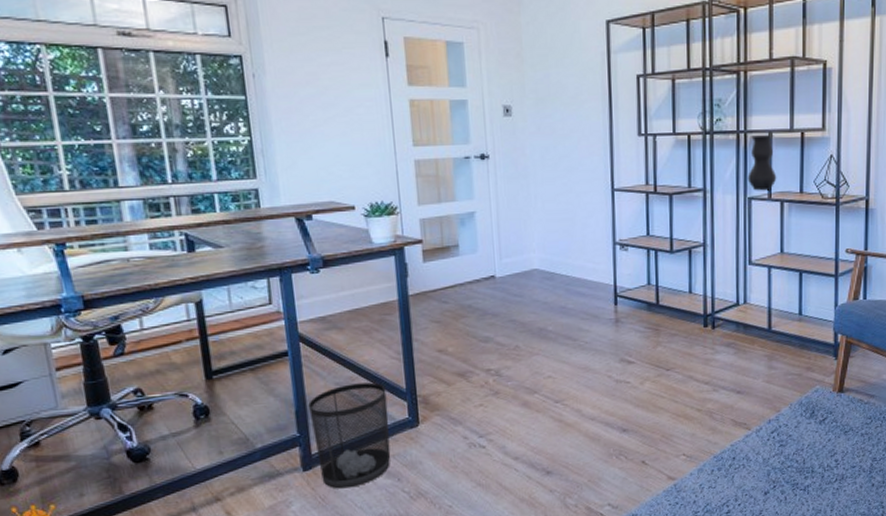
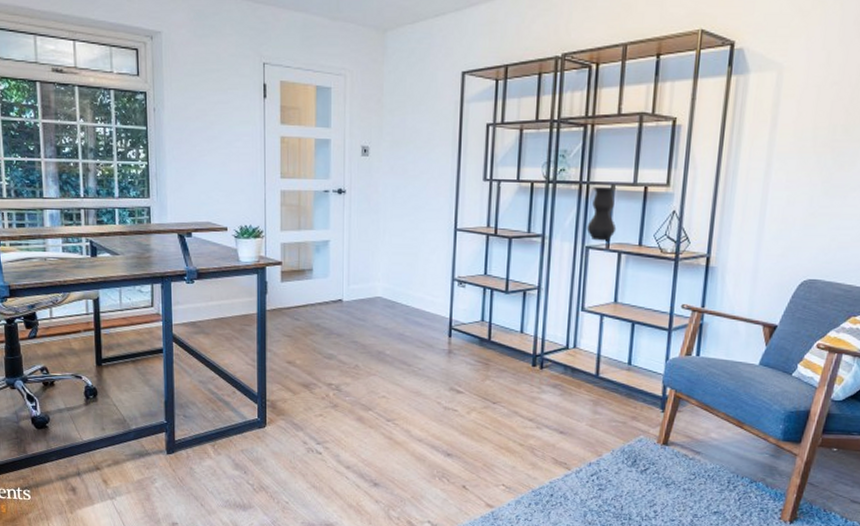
waste bin: present [308,382,391,489] -> none [176,383,241,474]

